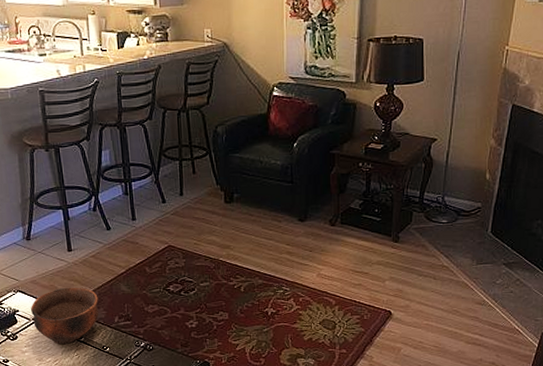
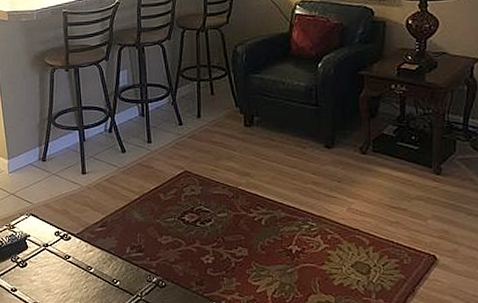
bowl: present [30,287,99,344] -> none [41,212,111,275]

